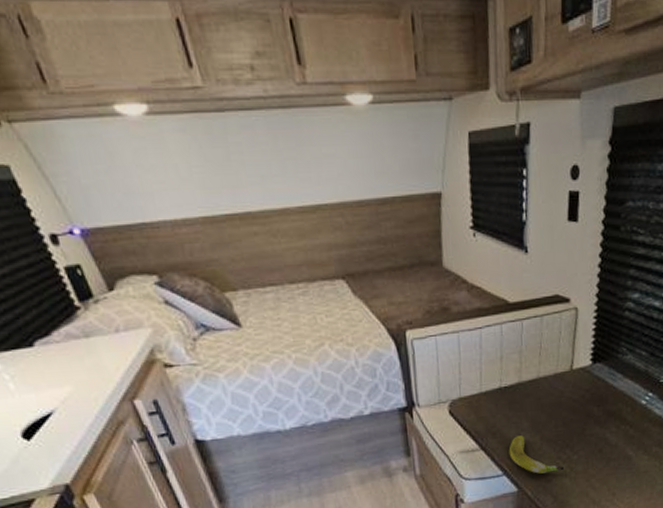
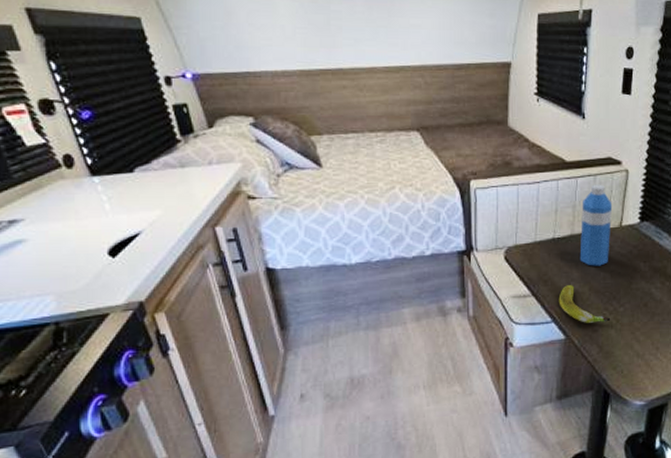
water bottle: none [529,325,562,414] -> present [579,184,613,266]

